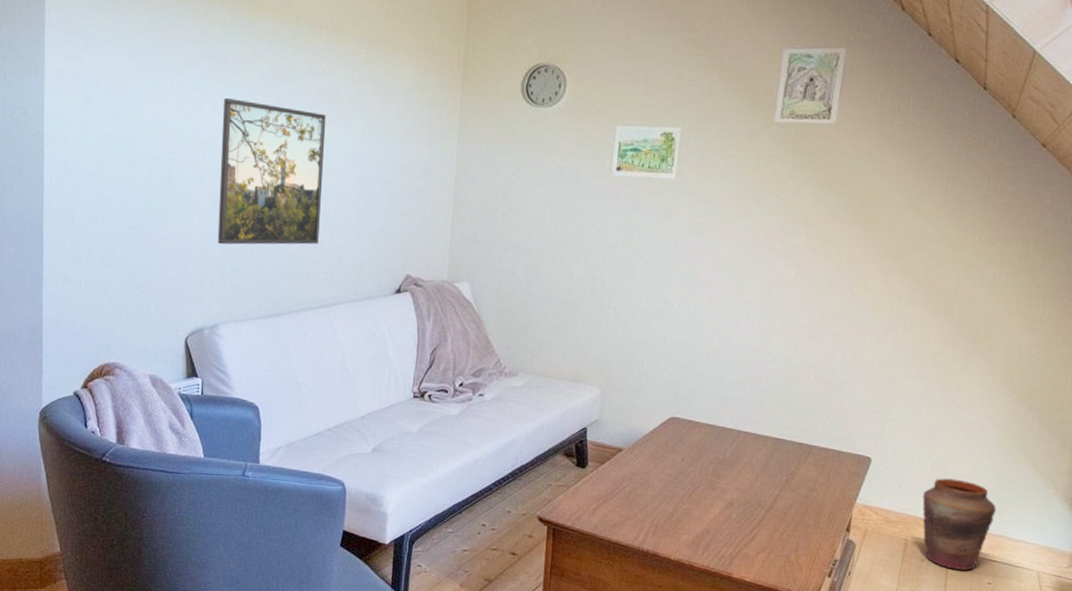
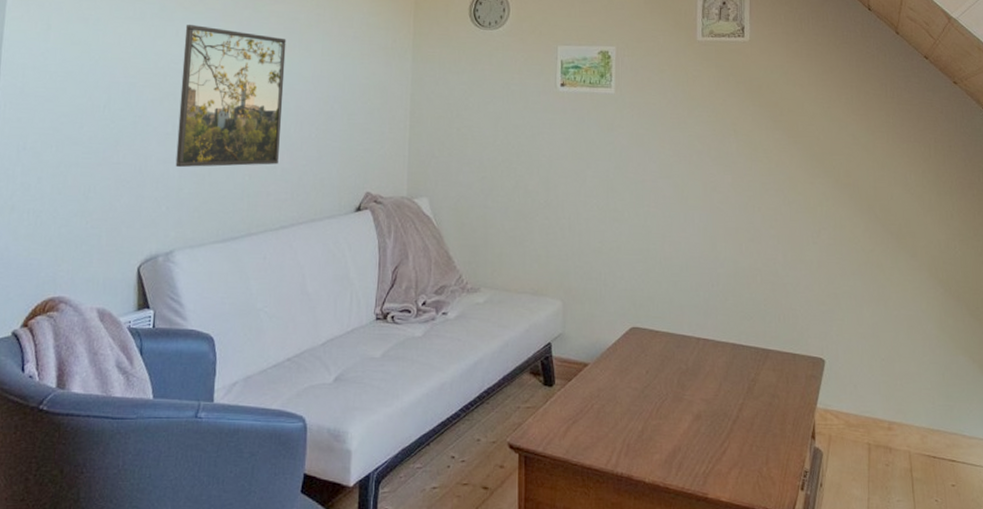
vase: present [922,478,997,570] -> none [877,376,946,473]

